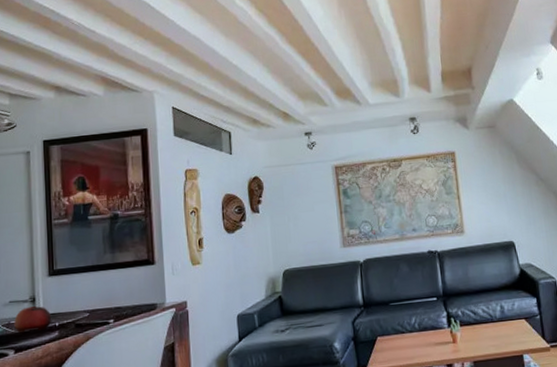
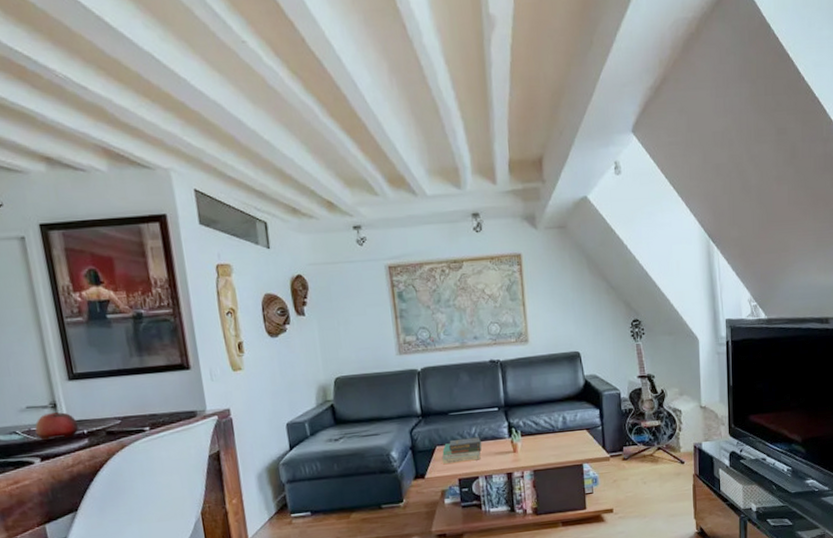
books: none [382,327,422,356] -> present [441,437,482,465]

